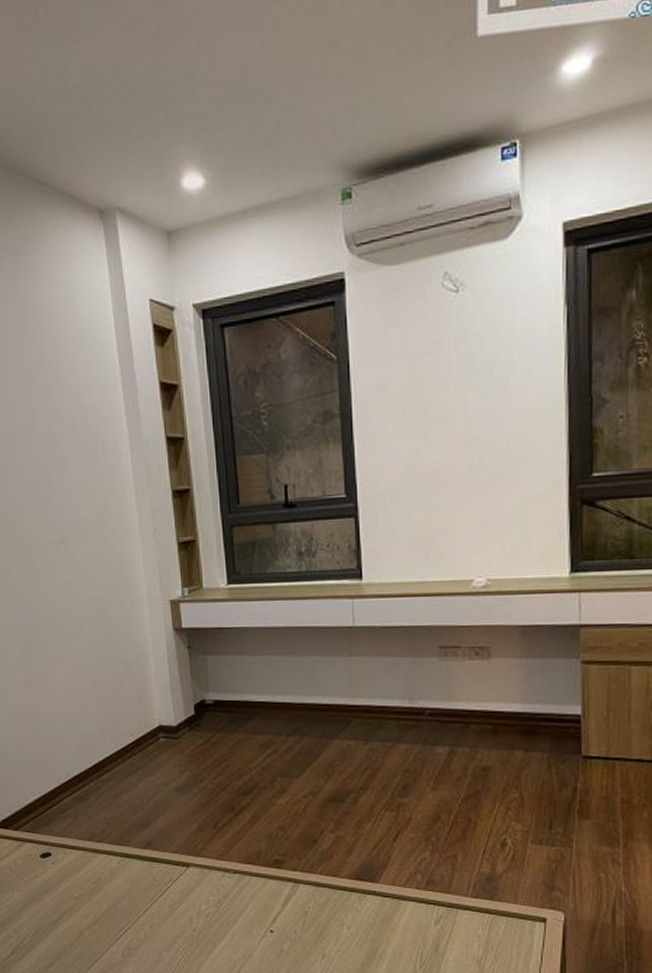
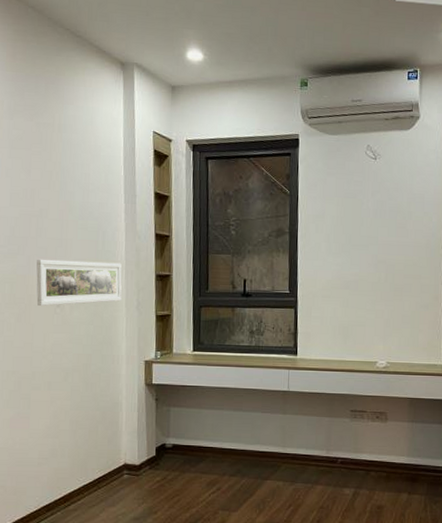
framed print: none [30,480,134,543] -> present [36,259,122,306]

